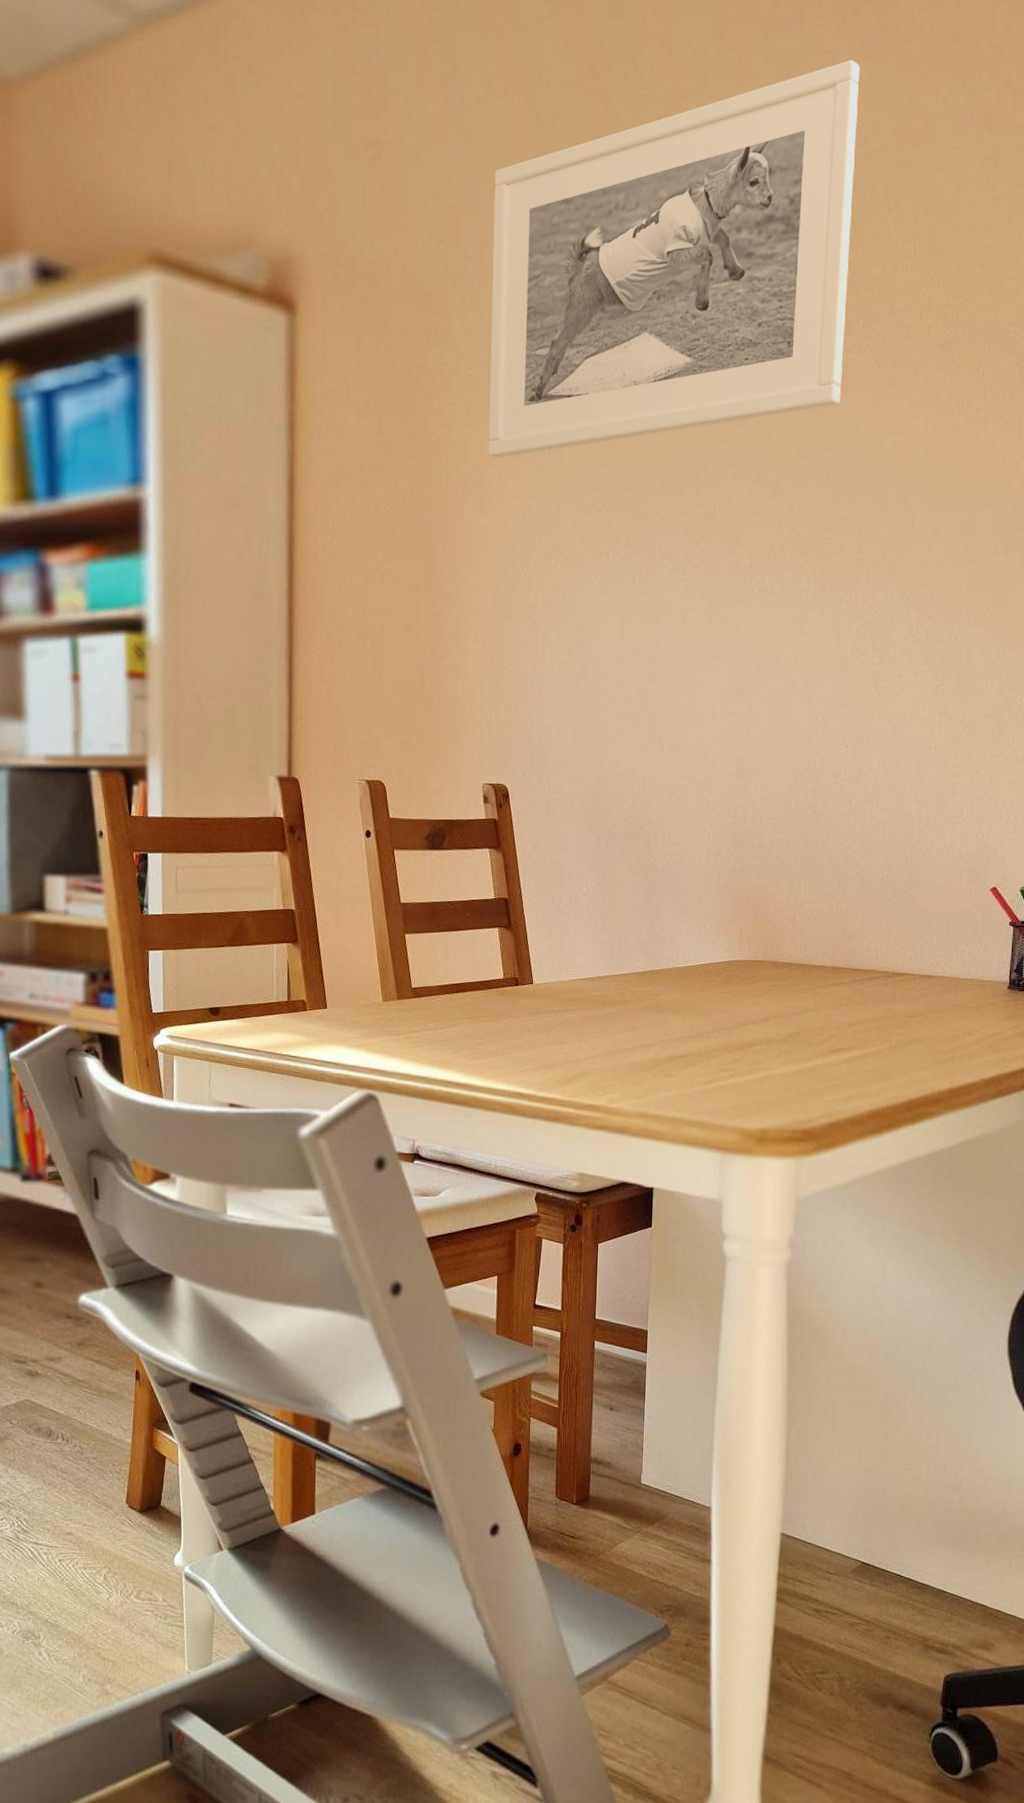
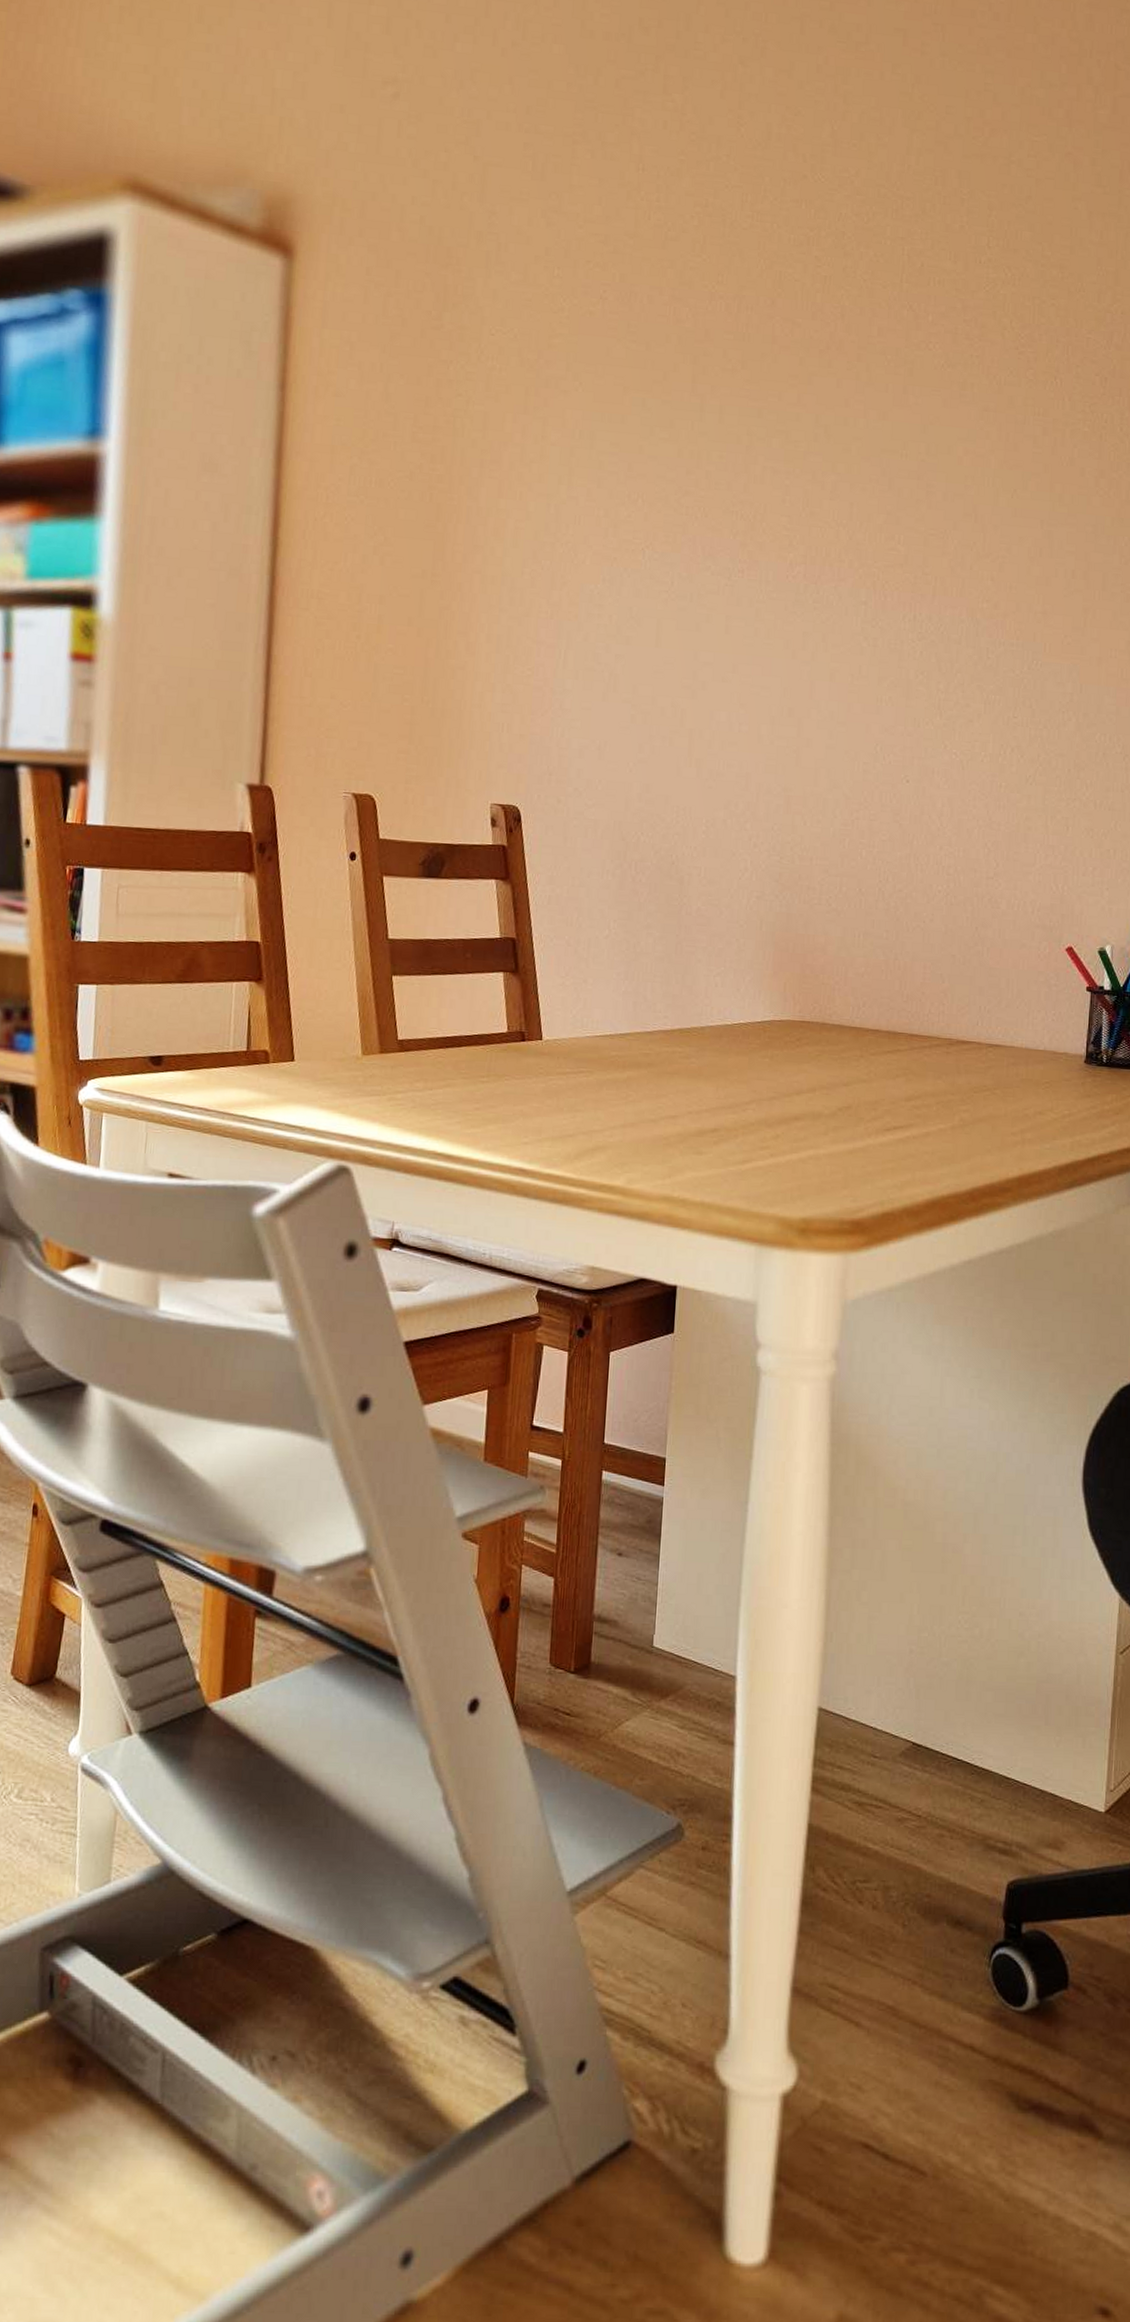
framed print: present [488,60,860,458] -> none [510,40,933,436]

